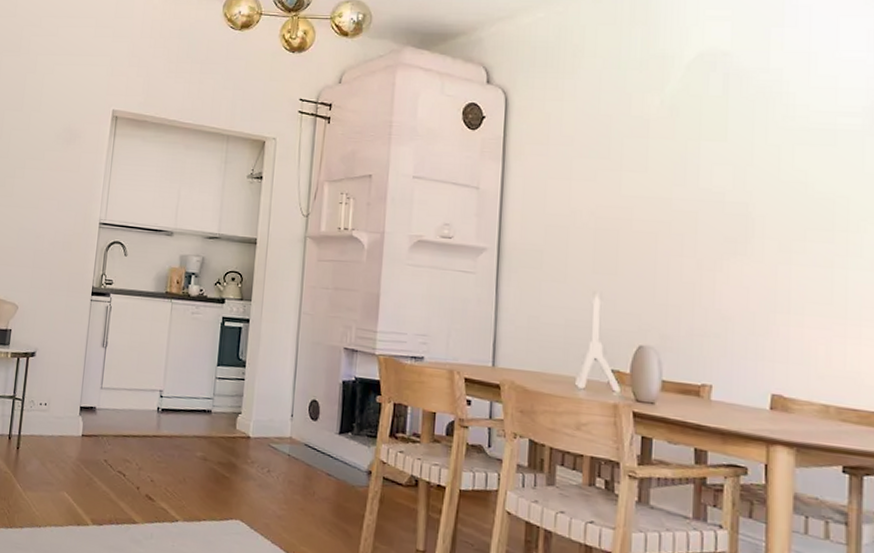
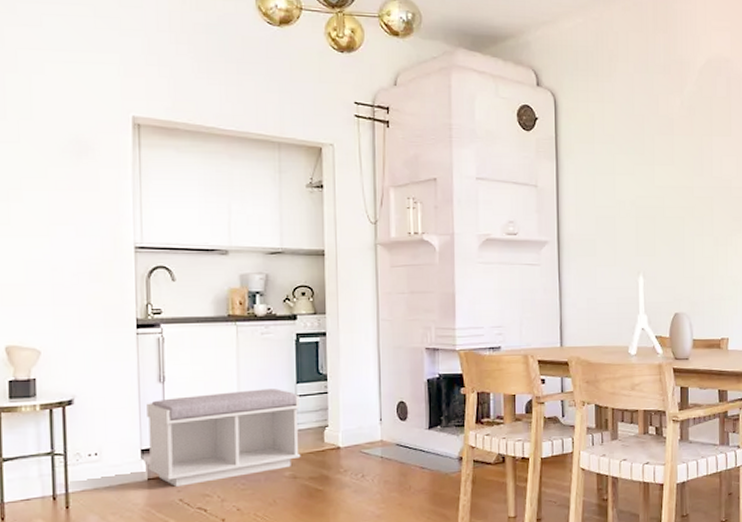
bench: none [83,363,218,449] -> present [147,389,301,487]

